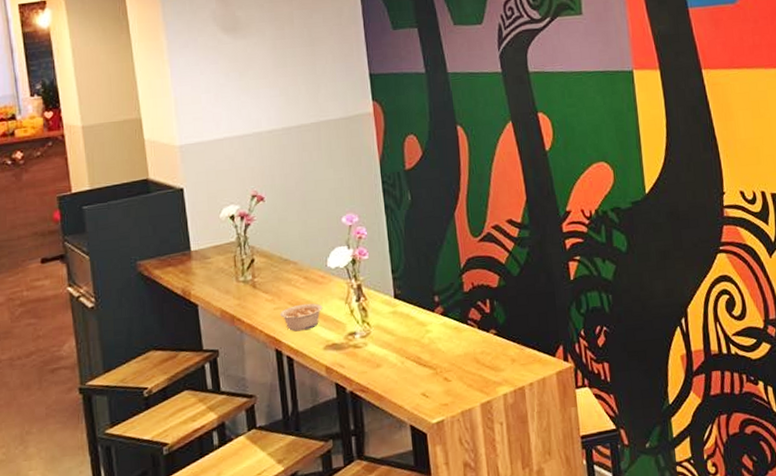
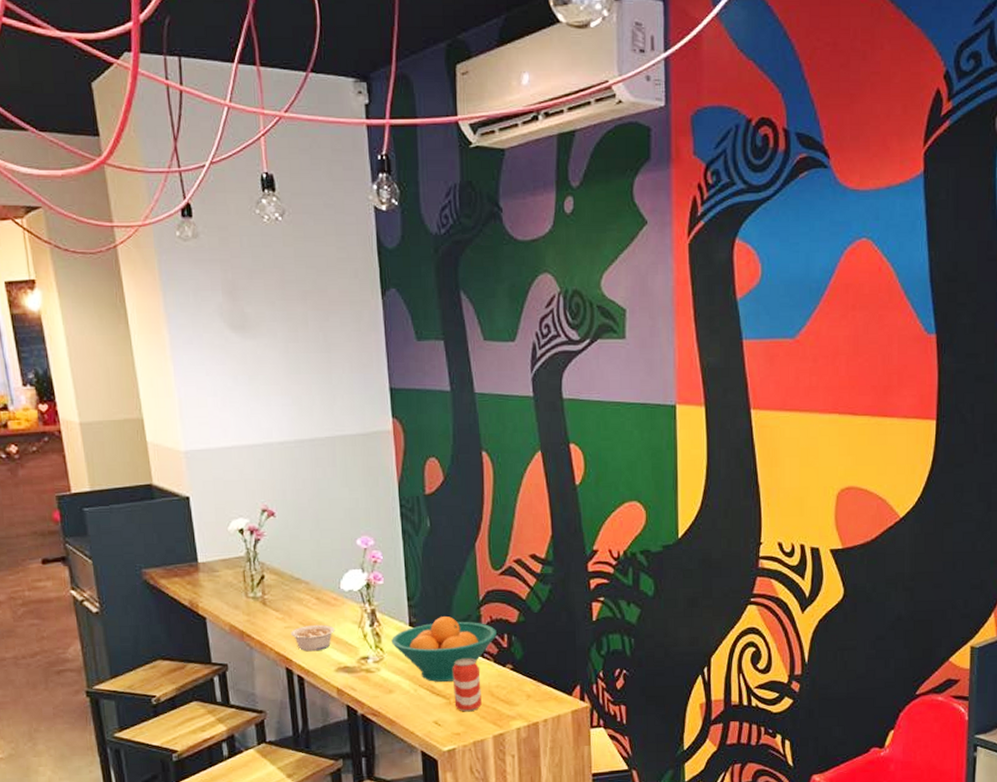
fruit bowl: none [378,286,479,353] -> present [391,616,497,682]
beverage can: none [438,326,468,382] -> present [453,659,482,712]

